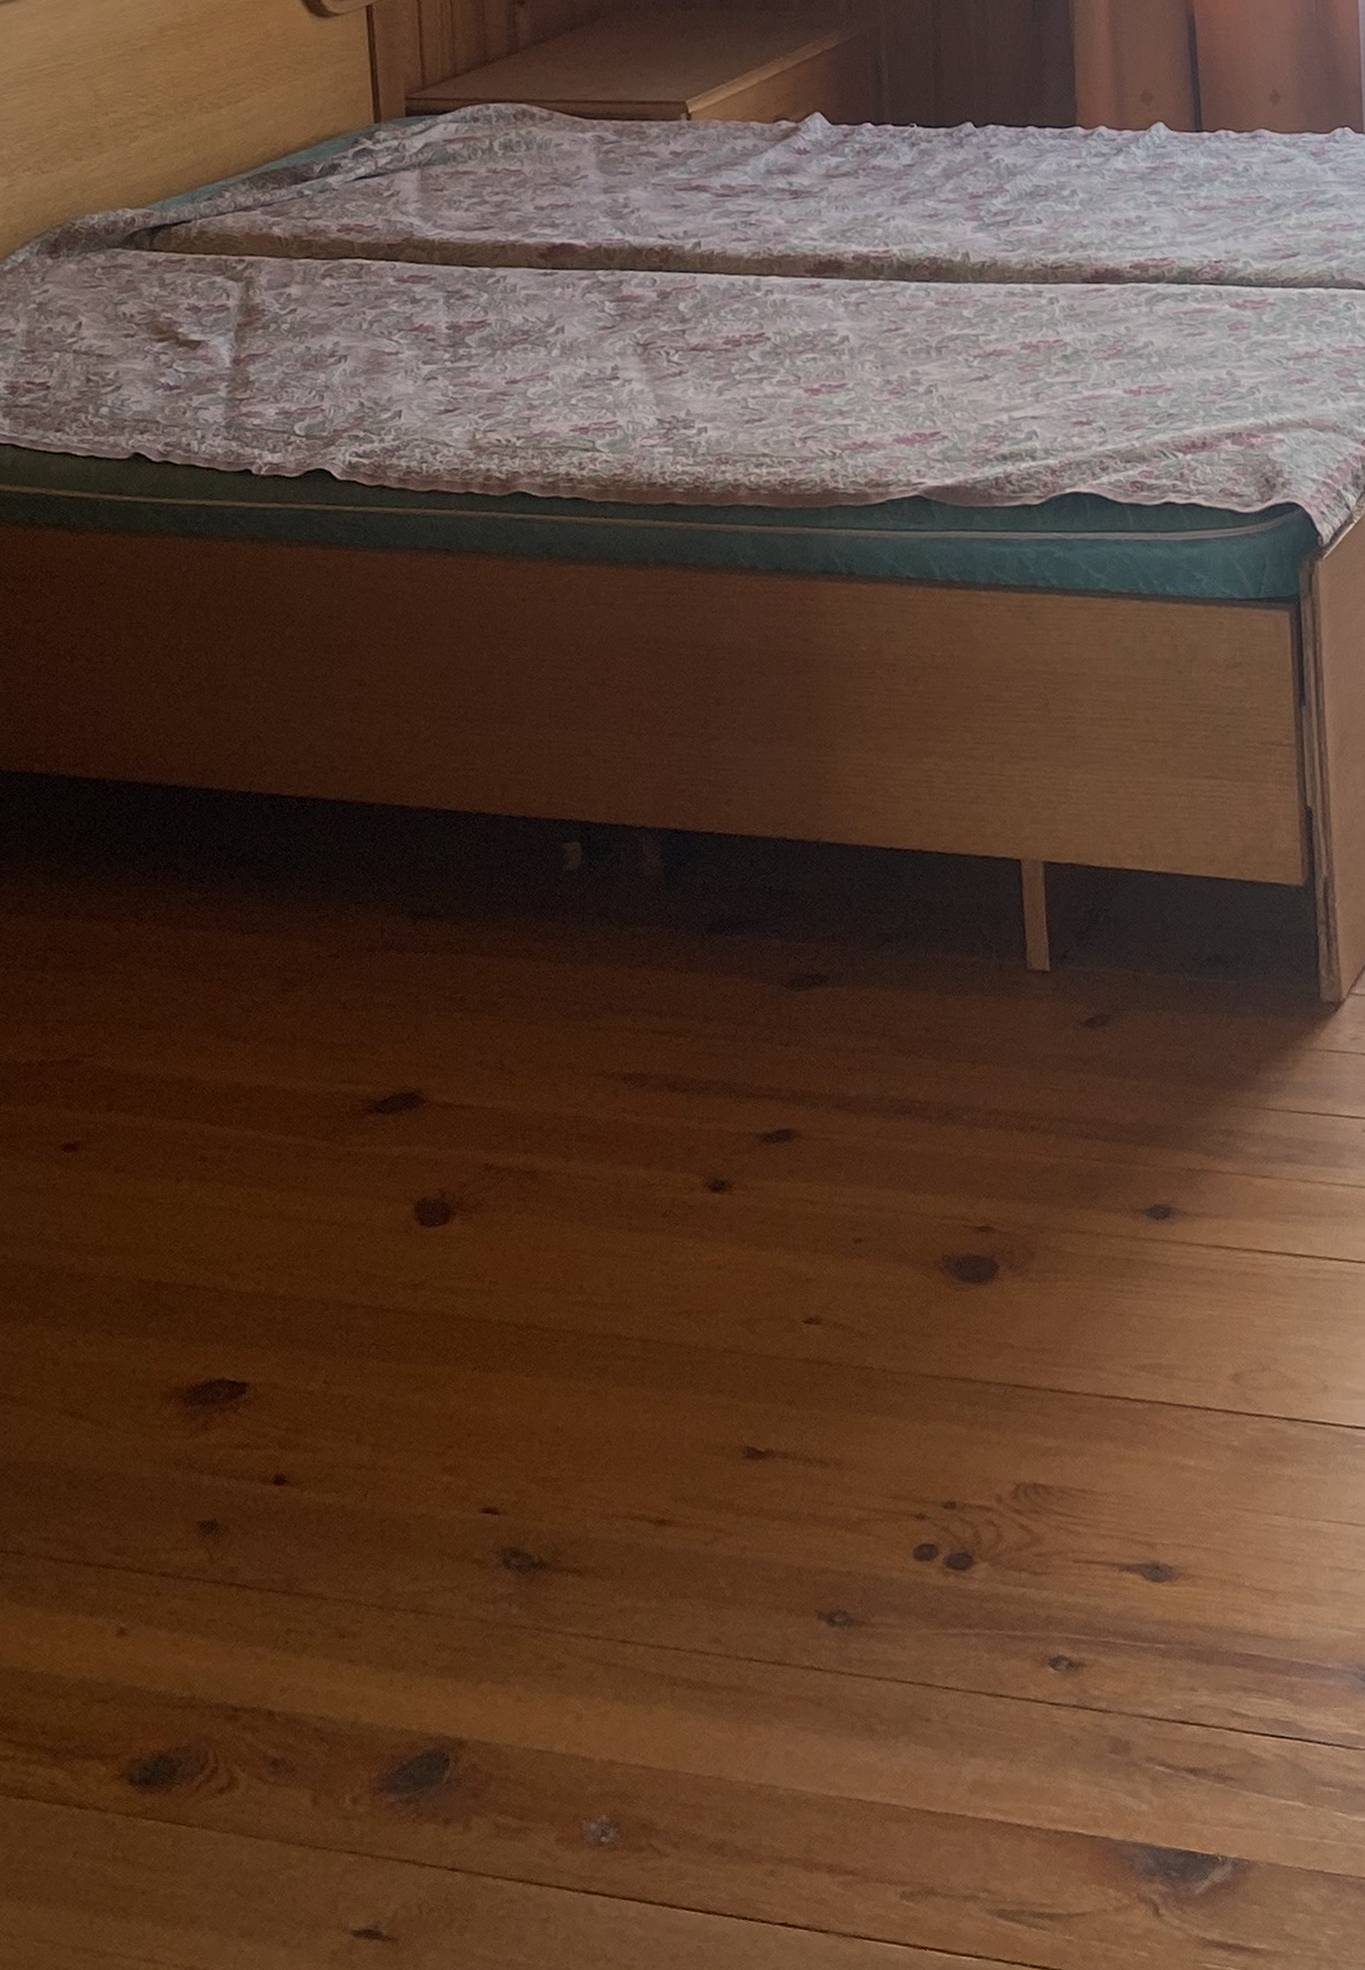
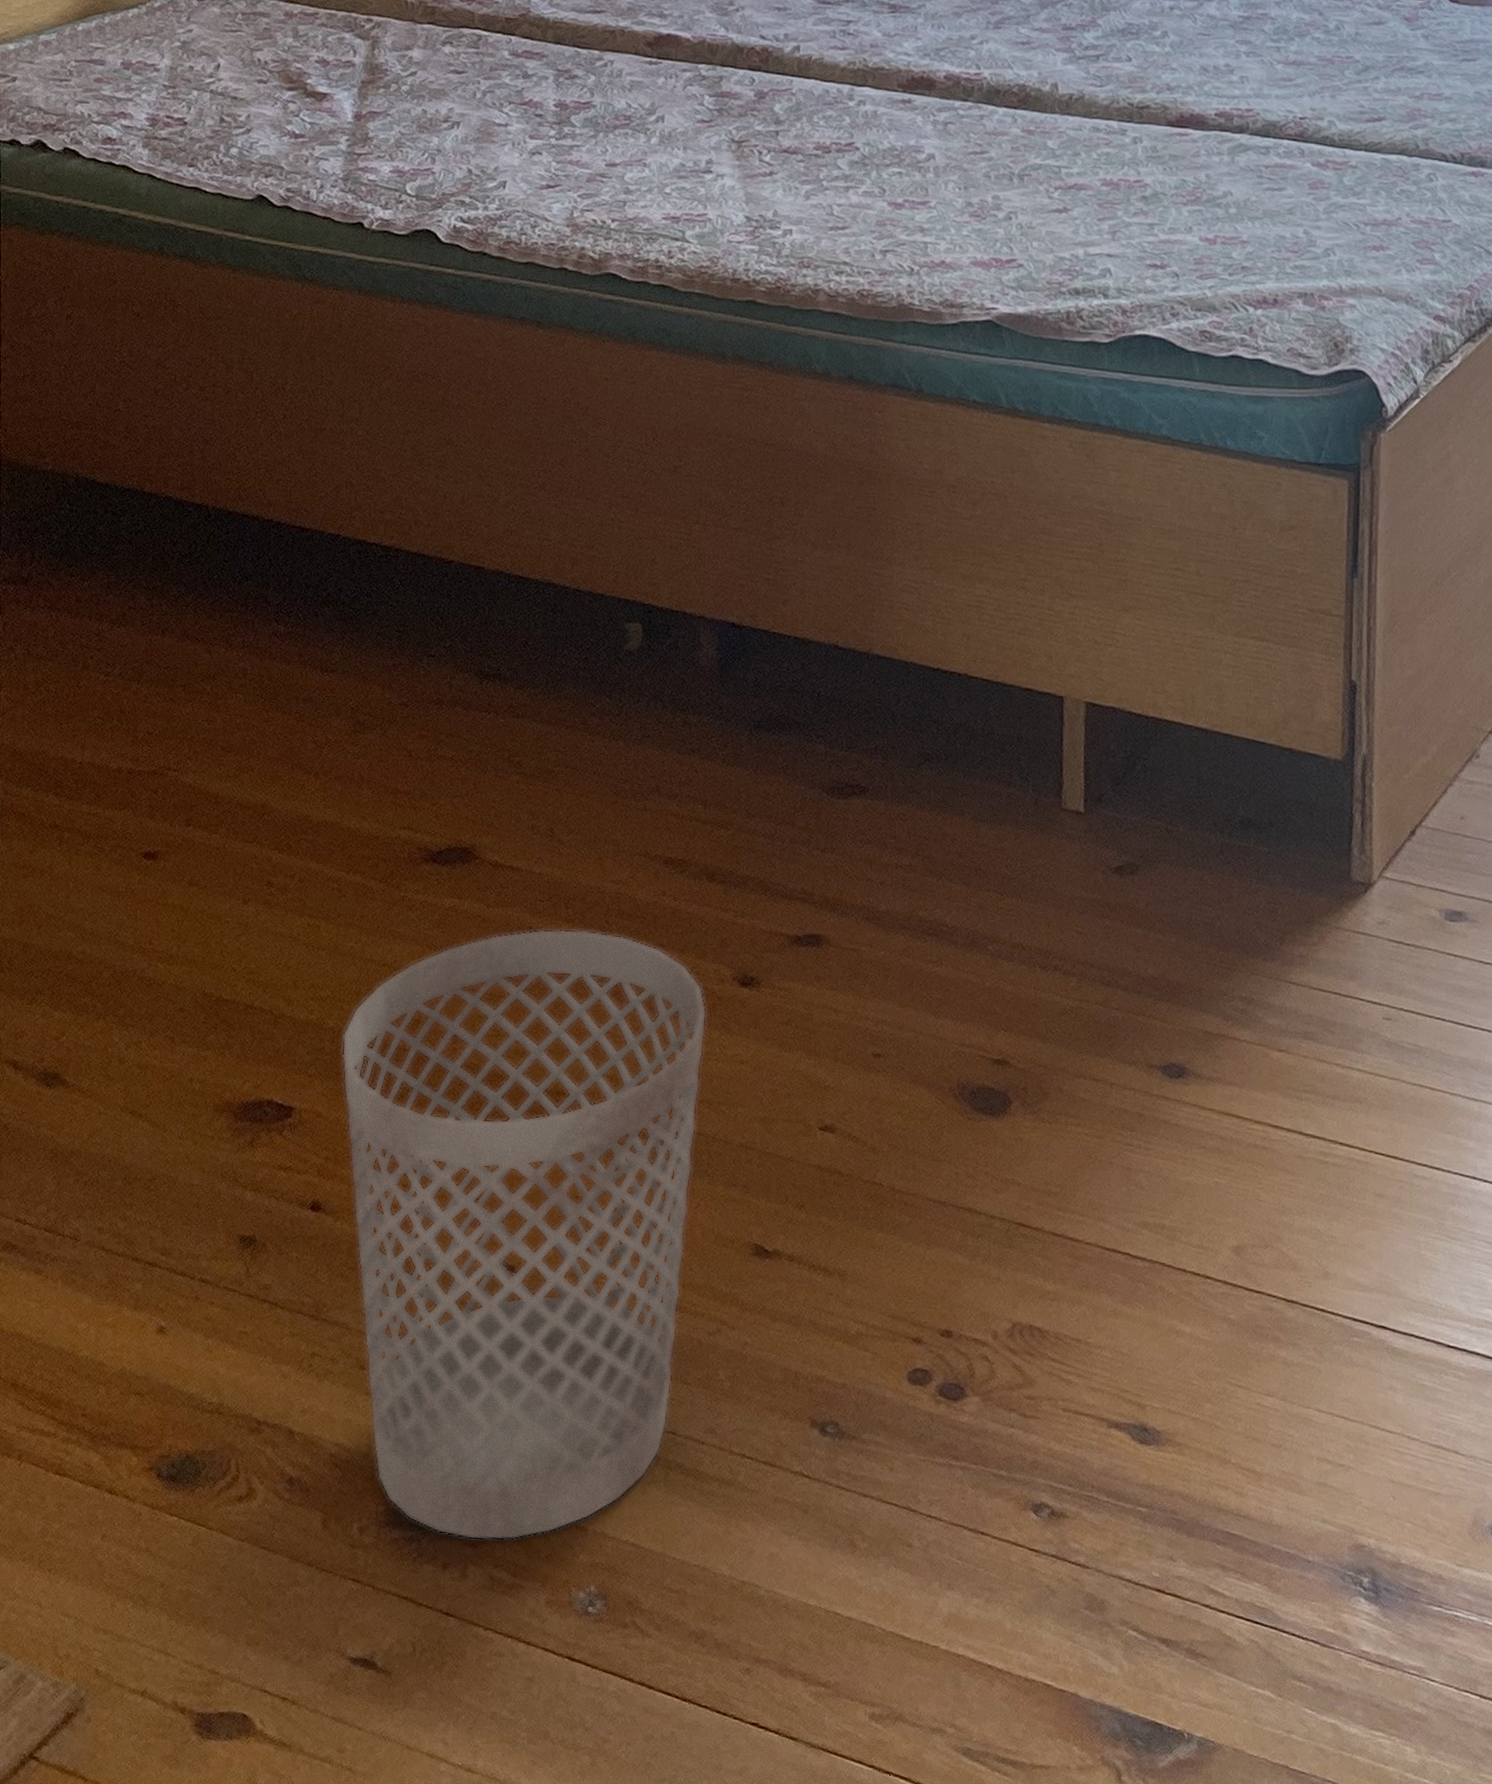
wastebasket: none [294,1158,679,1791] -> present [342,929,707,1541]

